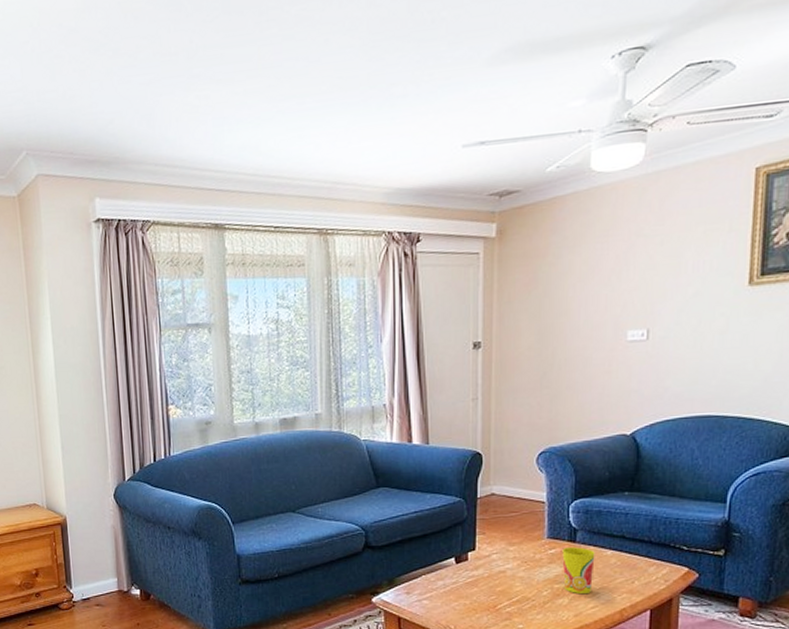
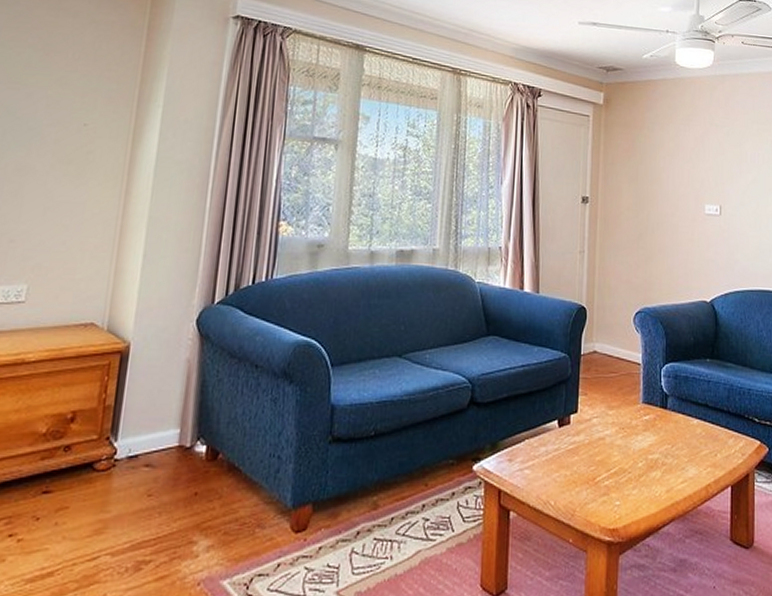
cup: present [562,547,595,595] -> none [655,414,684,467]

